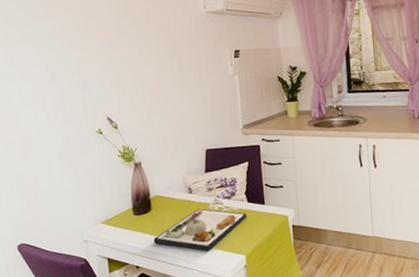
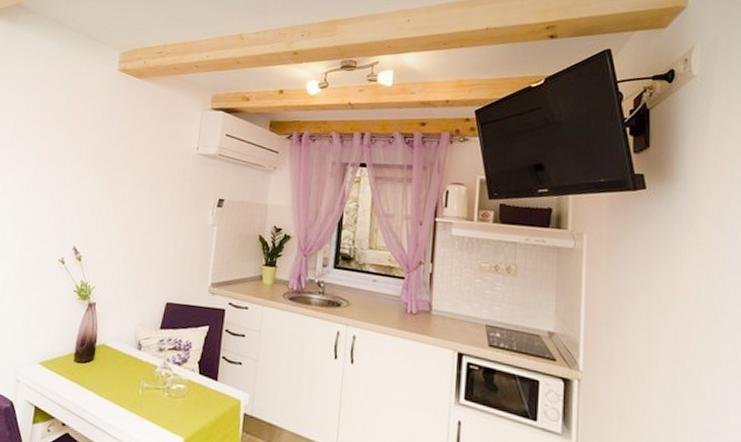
dinner plate: present [153,208,246,252] -> none [87,369,195,424]

